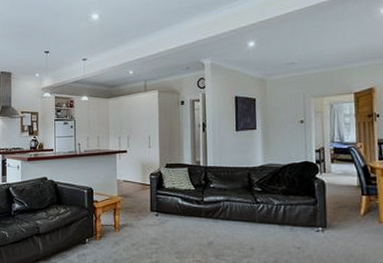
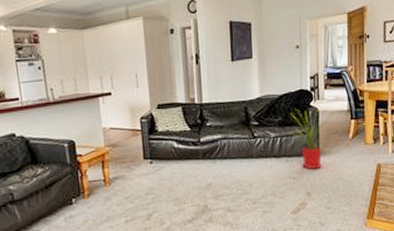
house plant: none [293,178,344,242] -> present [288,105,335,170]

